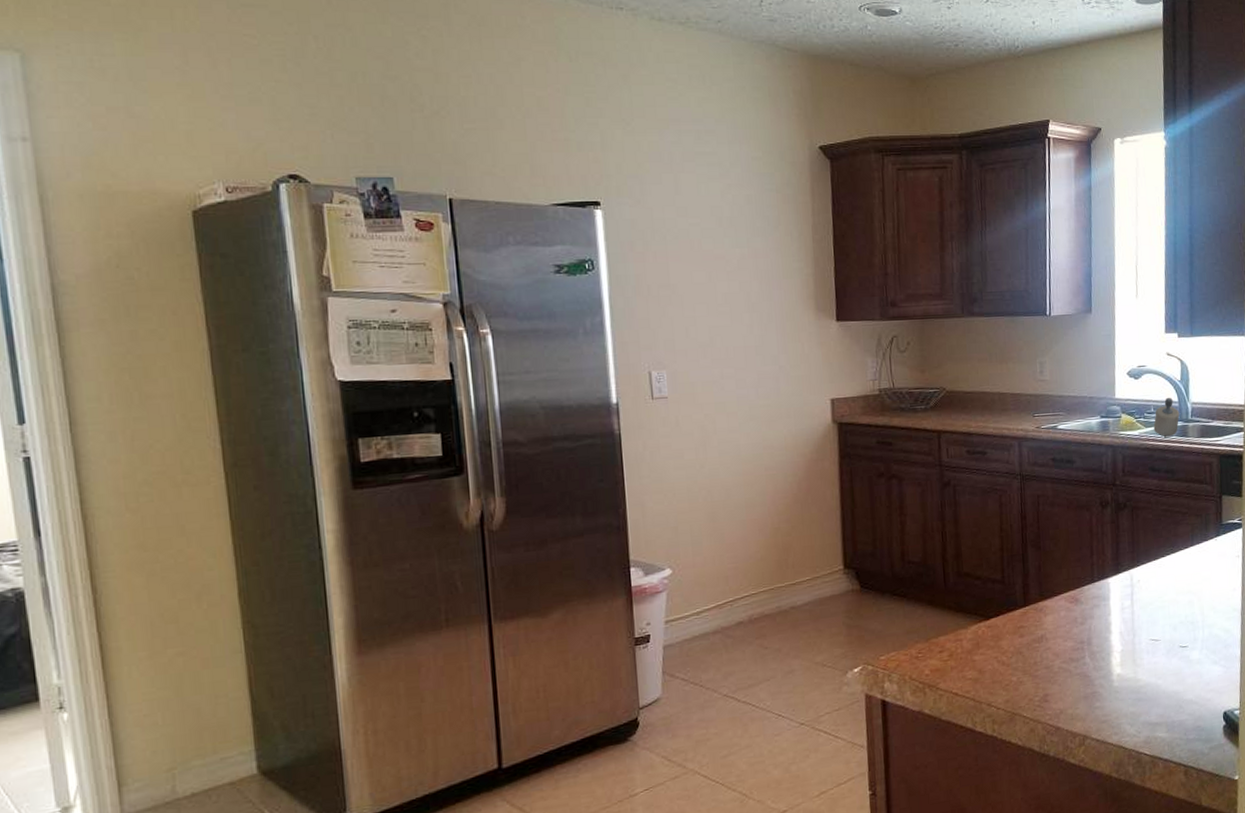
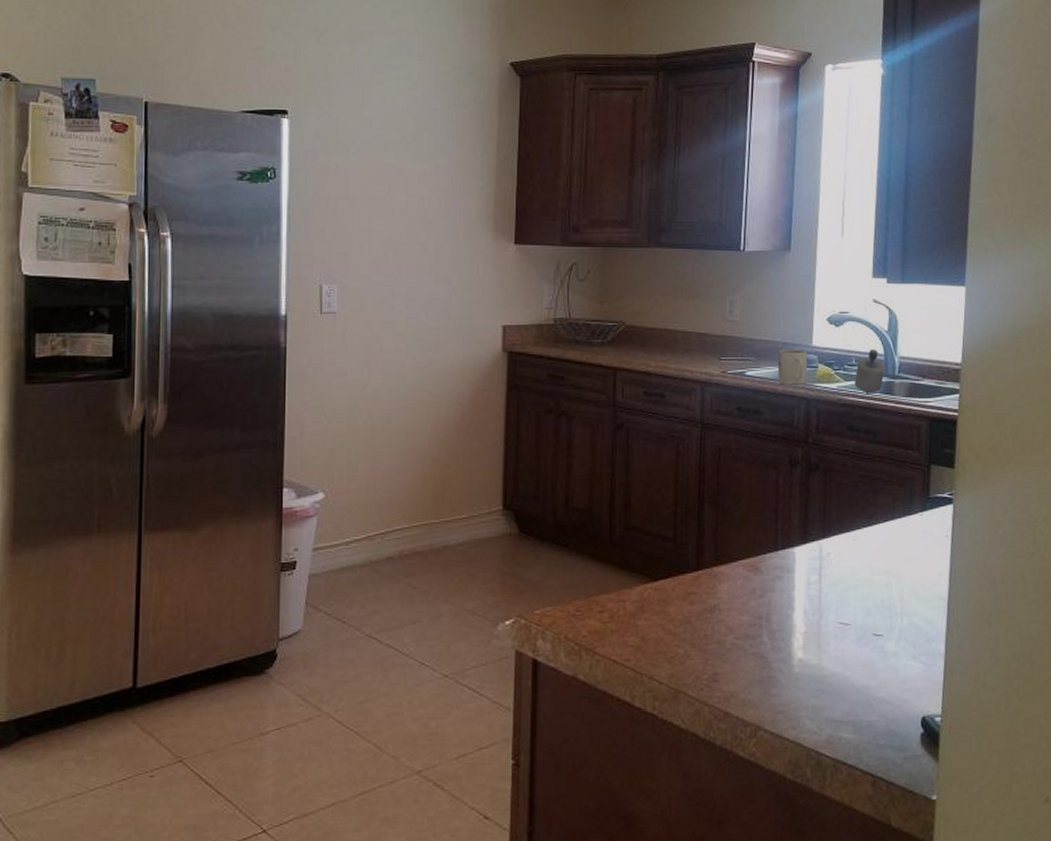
mug: none [1085,402,1113,435] -> present [777,349,808,385]

